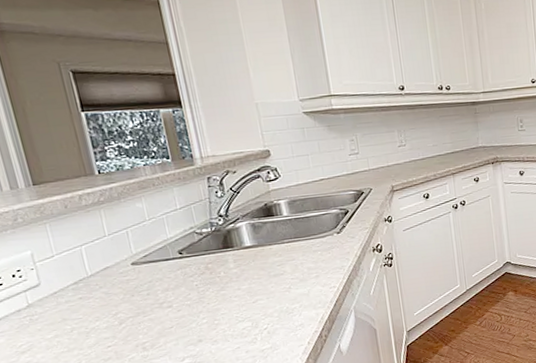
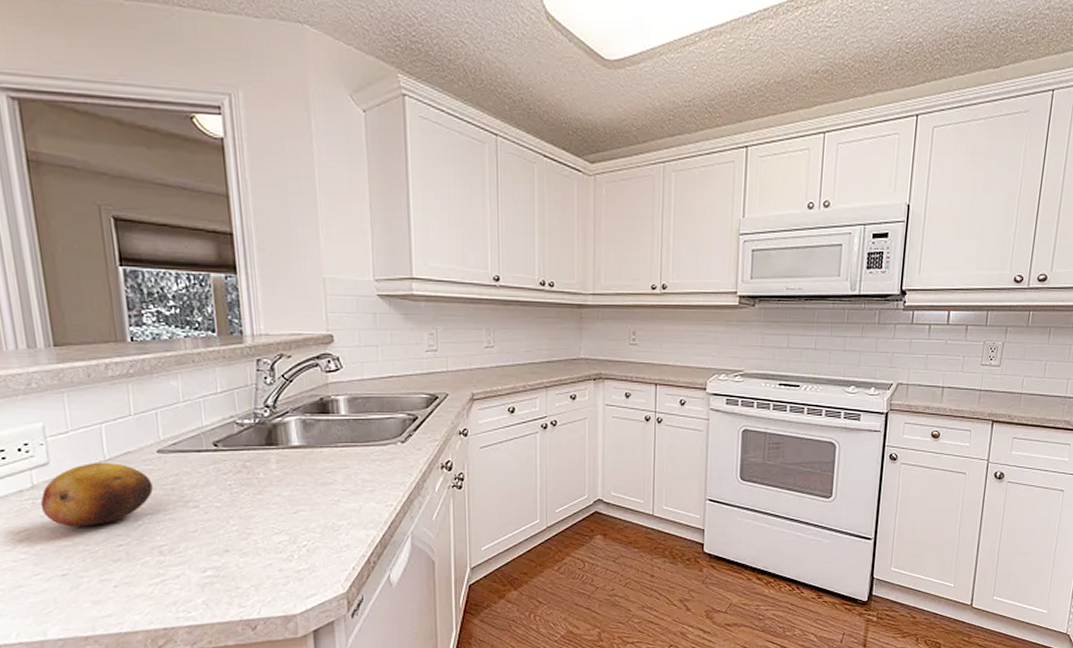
fruit: none [36,278,132,336] -> present [40,463,153,527]

